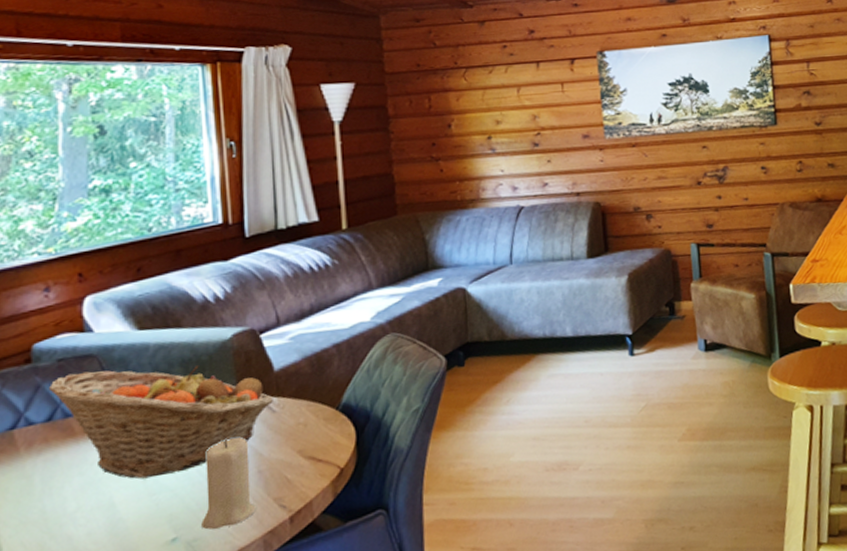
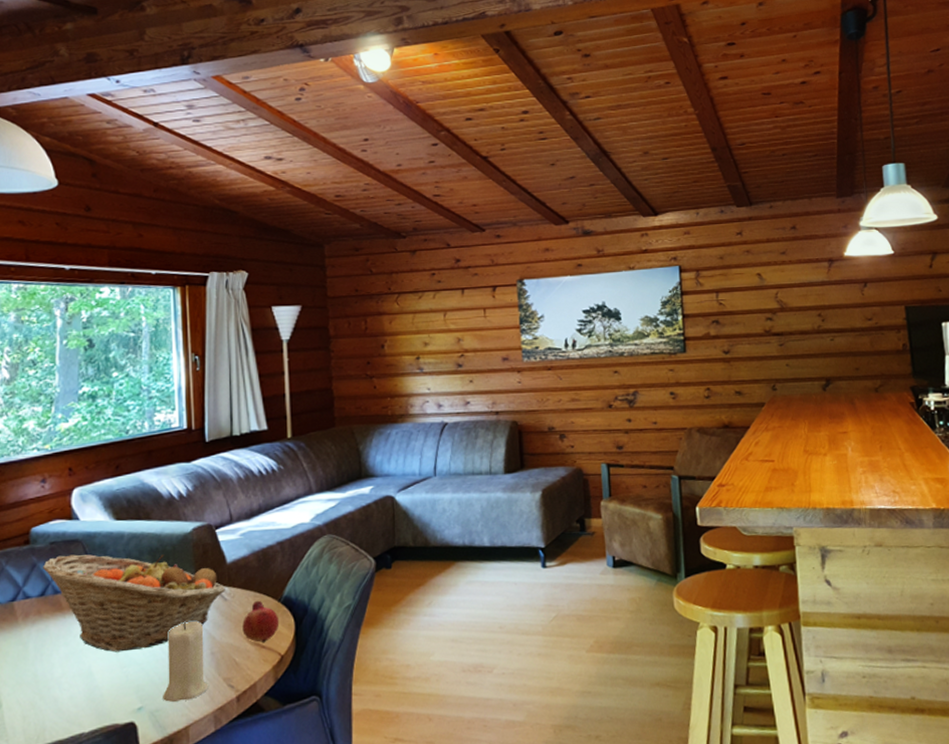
fruit: none [294,409,338,457] -> present [242,600,280,644]

